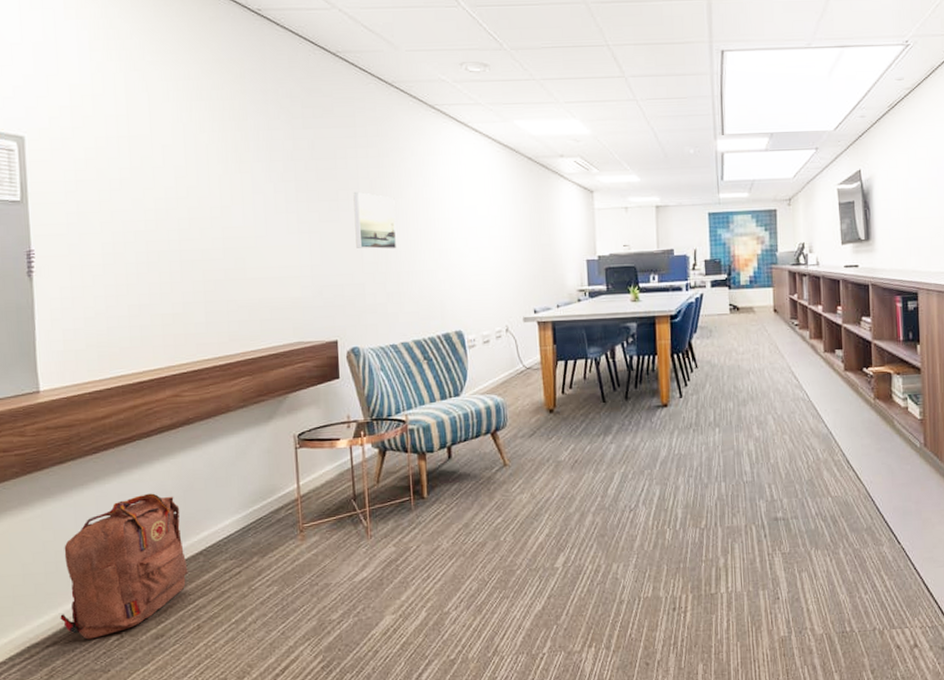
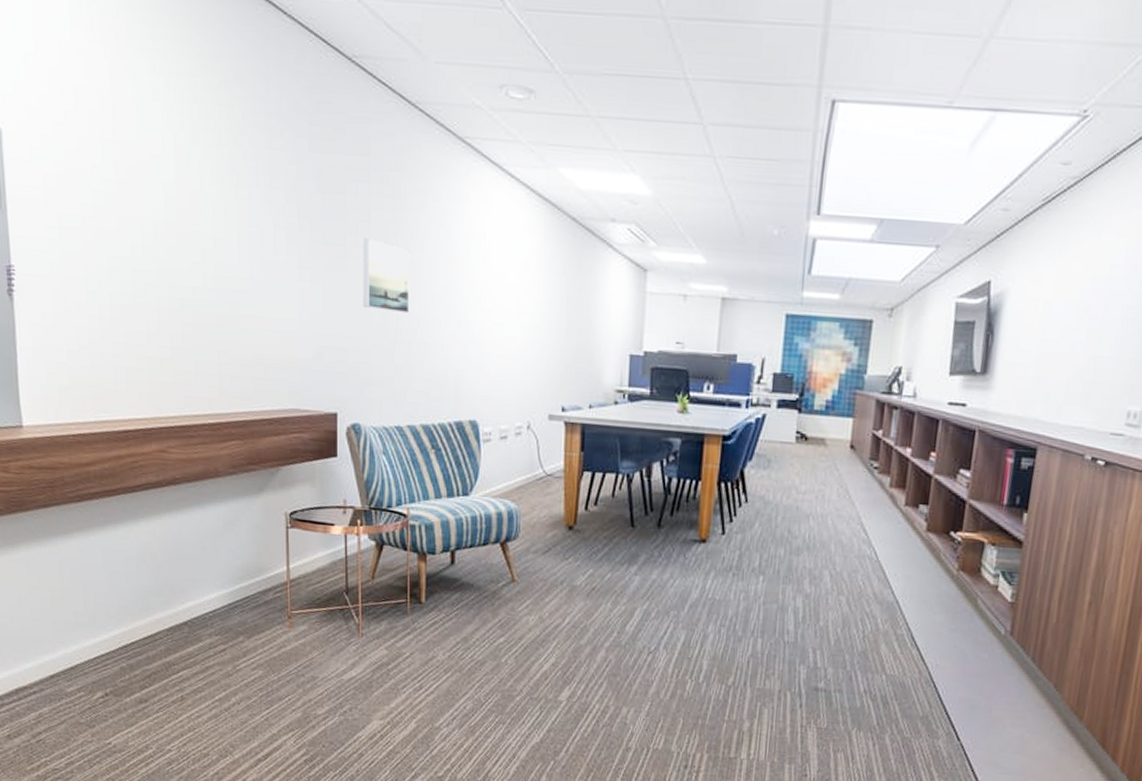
backpack: present [60,493,188,640] -> none [46,552,173,693]

